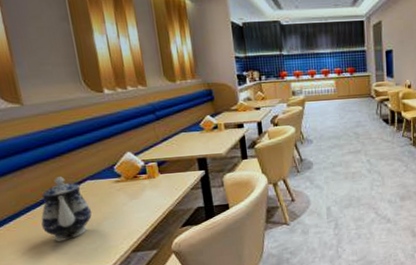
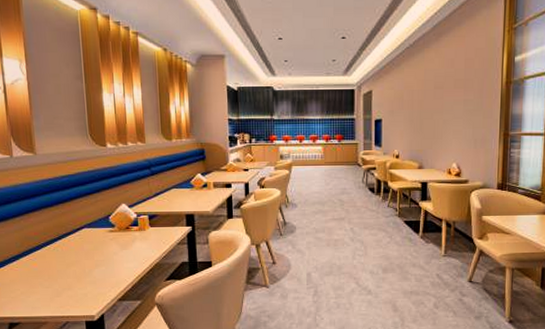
teapot: present [41,177,92,242] -> none [40,223,86,284]

